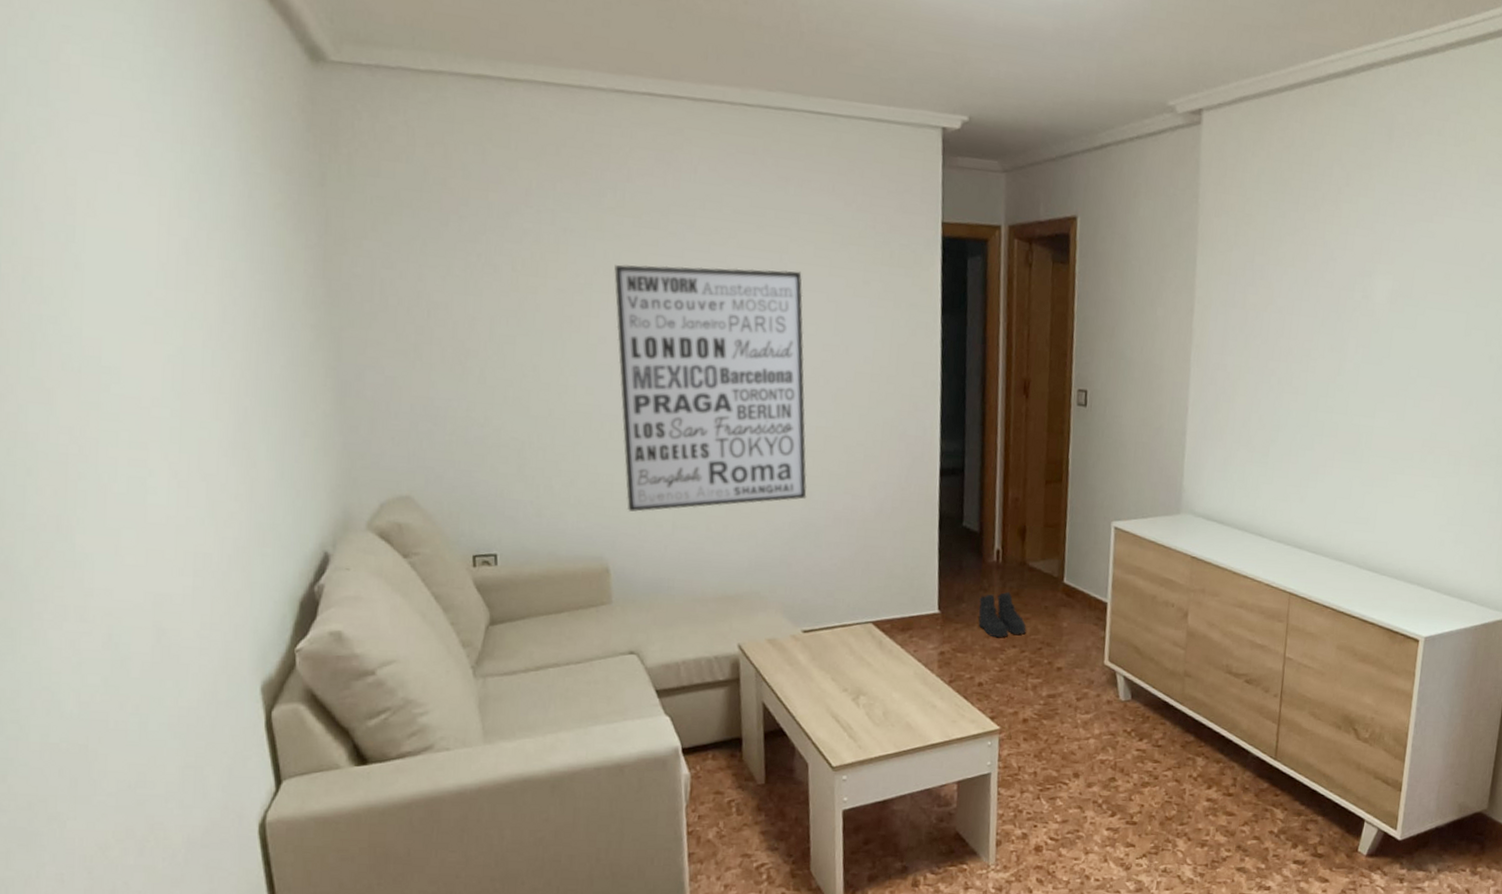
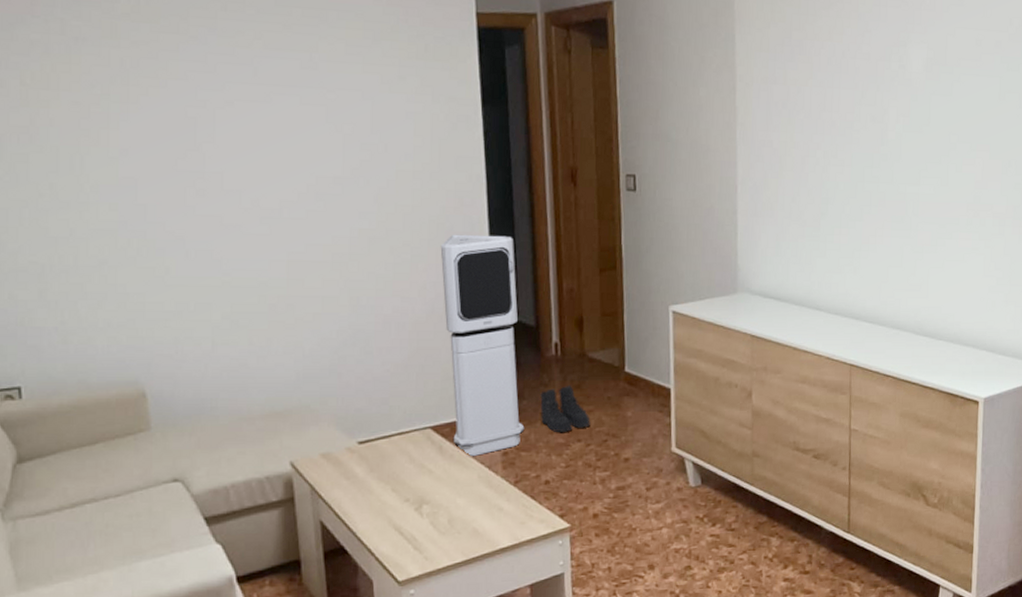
wall art: present [614,264,807,512] -> none [133,69,354,331]
air purifier: none [892,437,964,654] -> present [440,234,525,457]

